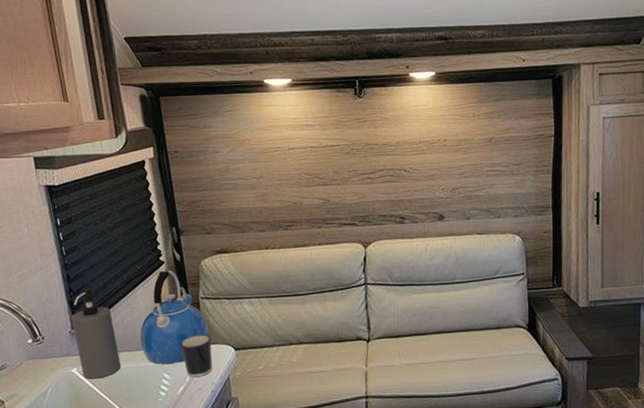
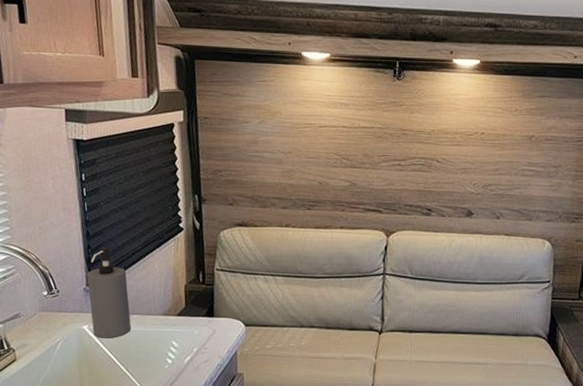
kettle: present [140,270,209,364] -> none [152,237,221,332]
mug: present [180,335,213,378] -> none [191,306,222,349]

